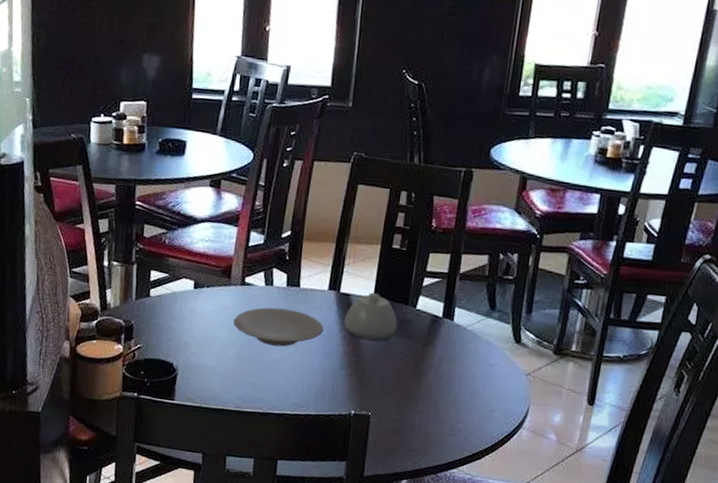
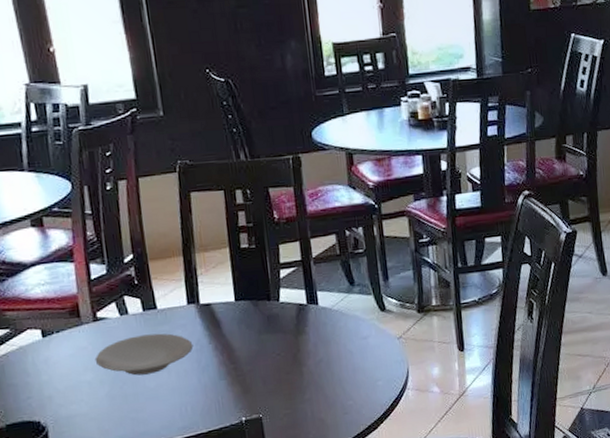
sugar bowl: present [343,292,398,342] -> none [211,295,267,346]

